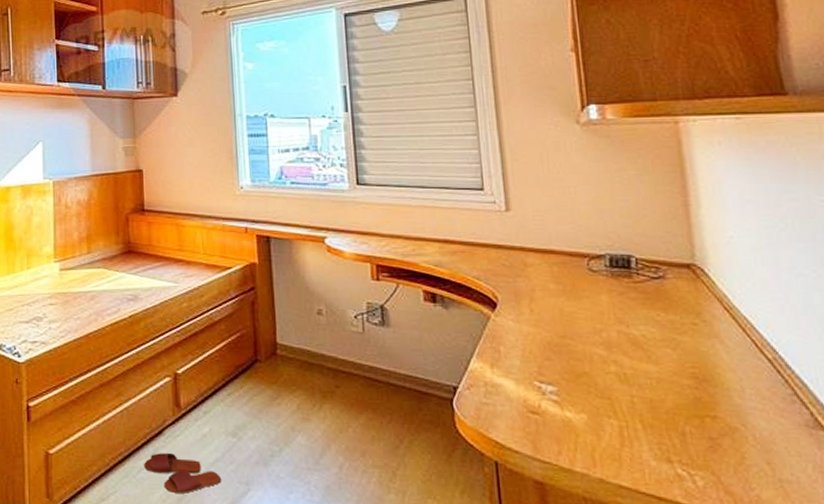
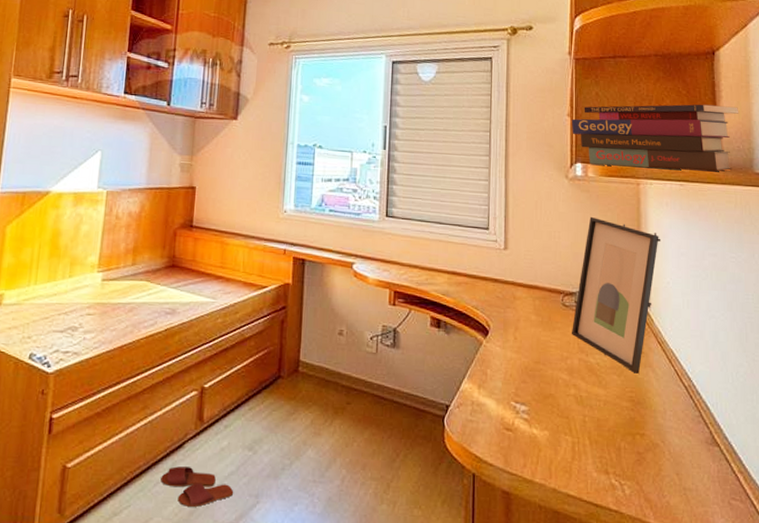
books: none [576,15,814,104] -> present [571,104,739,172]
picture frame: none [603,165,716,346] -> present [571,216,661,374]

